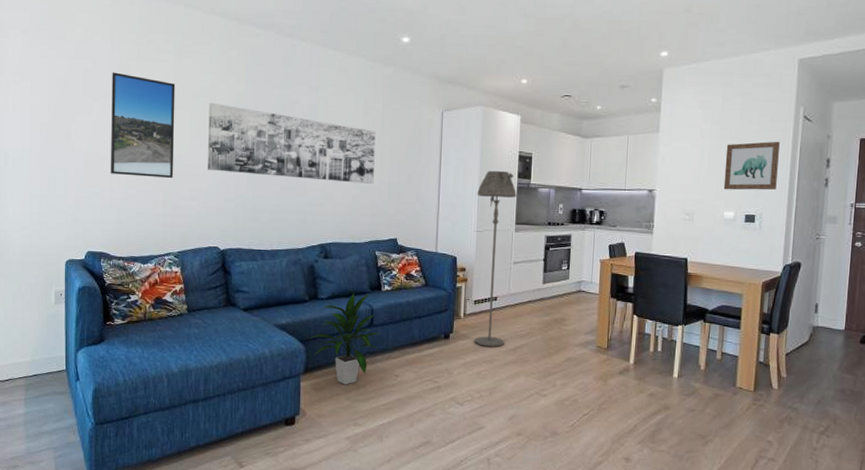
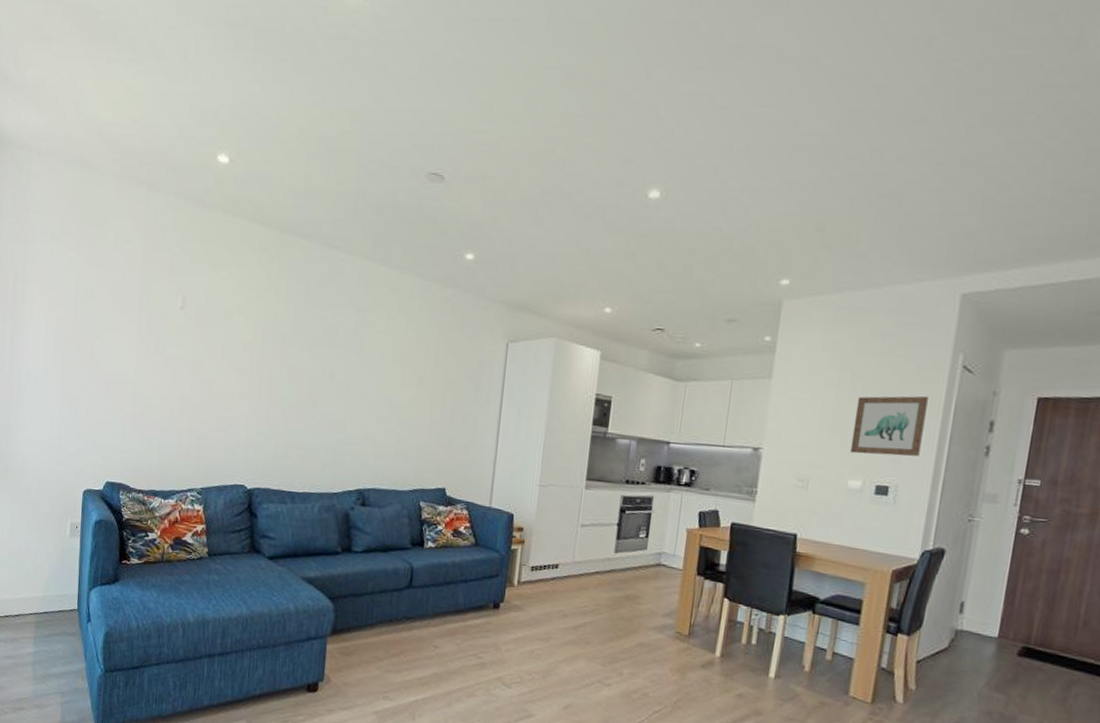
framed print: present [111,72,175,179] -> none [135,284,209,406]
wall art: present [208,102,376,184] -> none [238,322,428,423]
indoor plant: present [309,292,381,385] -> none [339,547,420,652]
floor lamp: present [474,170,517,347] -> none [528,414,590,623]

